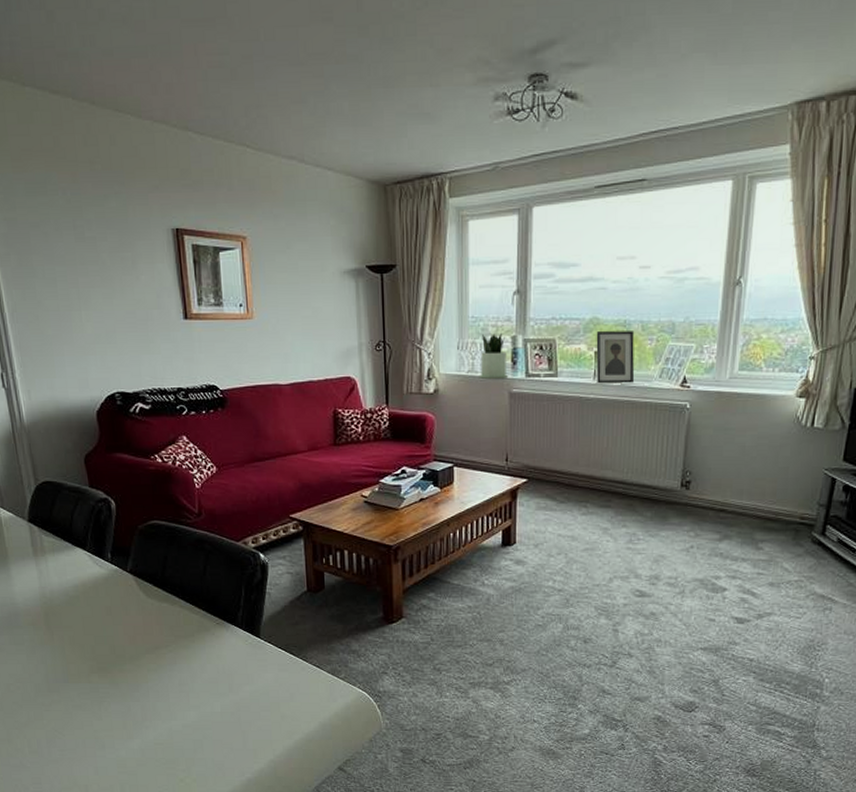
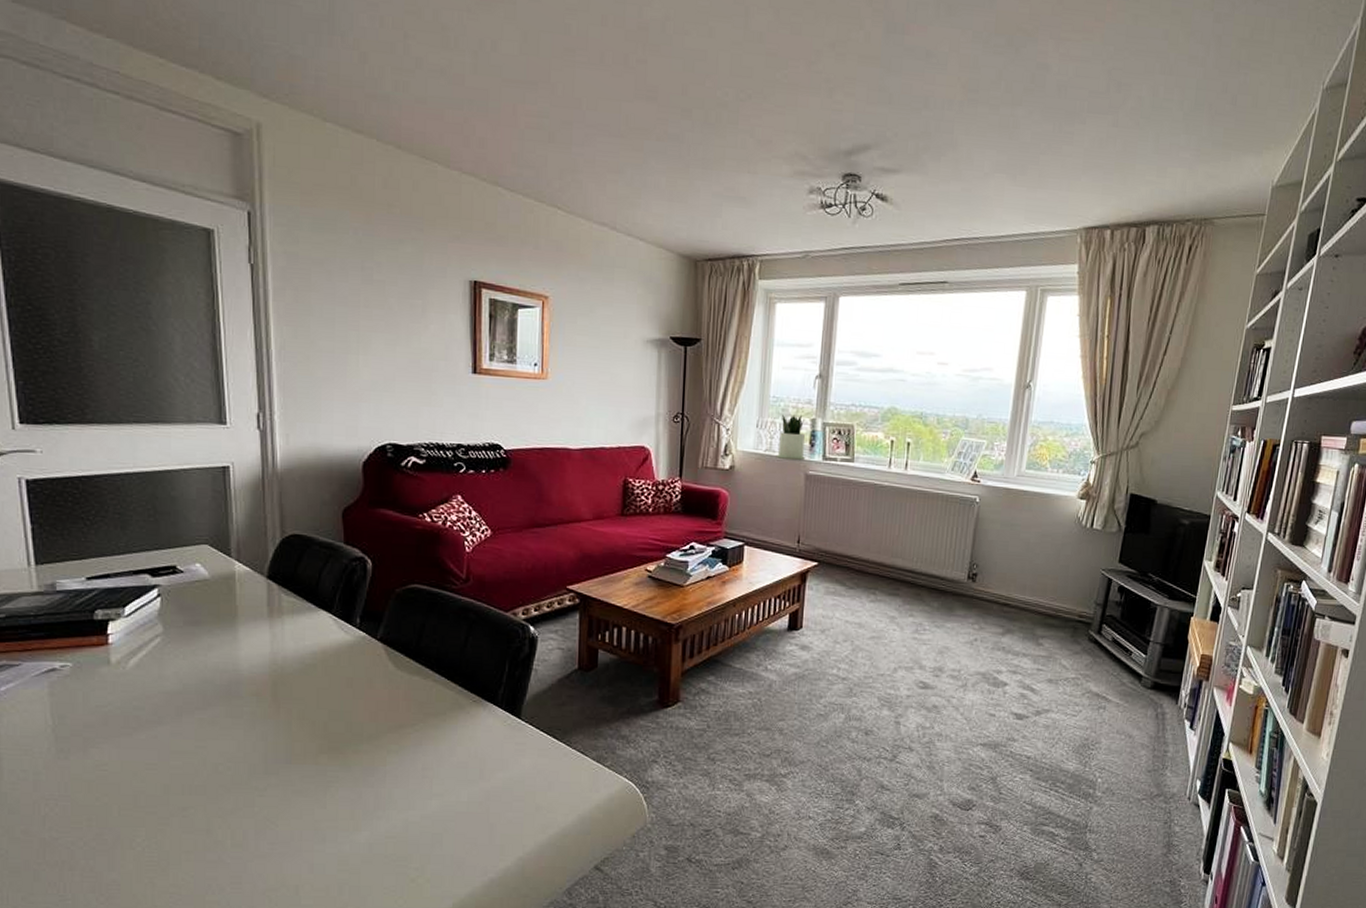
picture frame: present [596,331,635,384] -> none [892,421,930,474]

